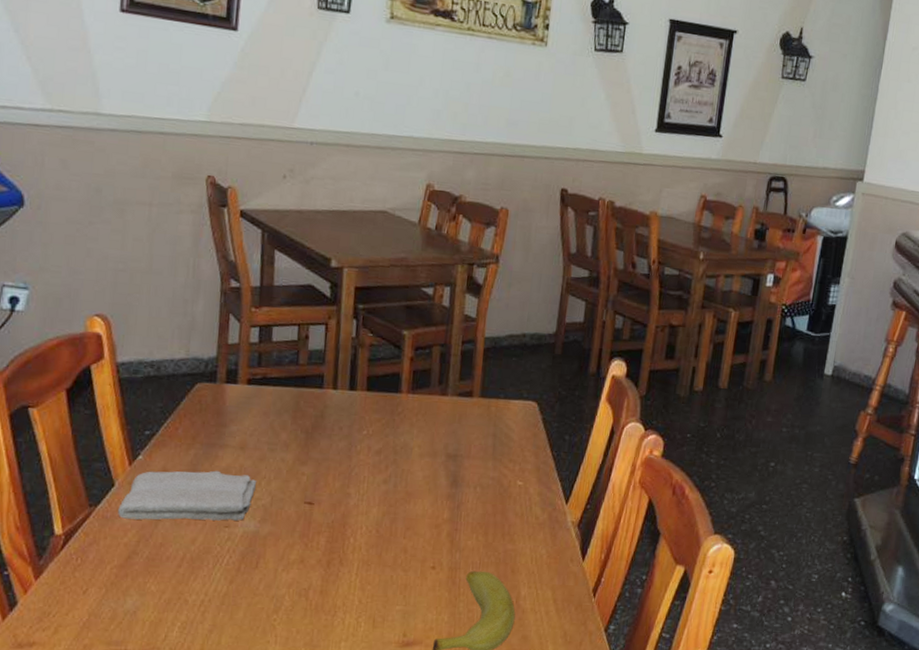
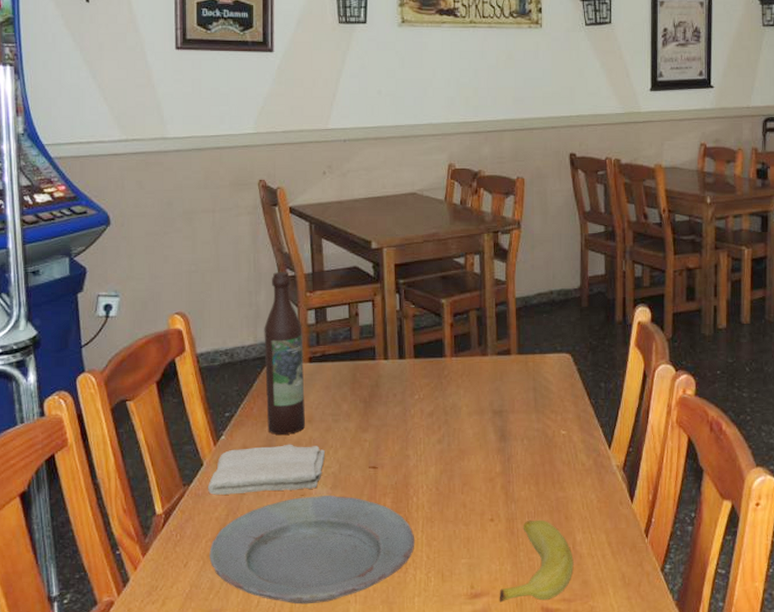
plate: none [113,528,348,642] -> present [209,496,415,605]
wine bottle: none [193,280,243,461] -> present [264,271,305,435]

